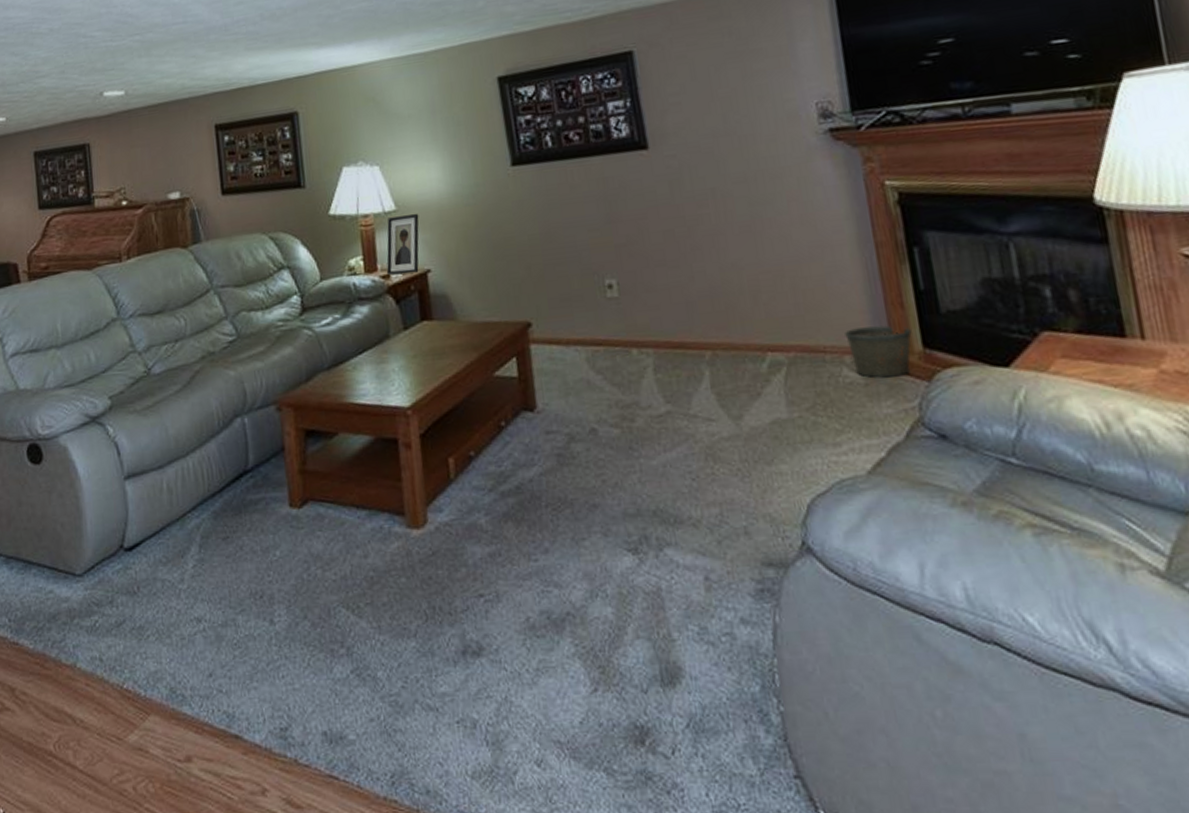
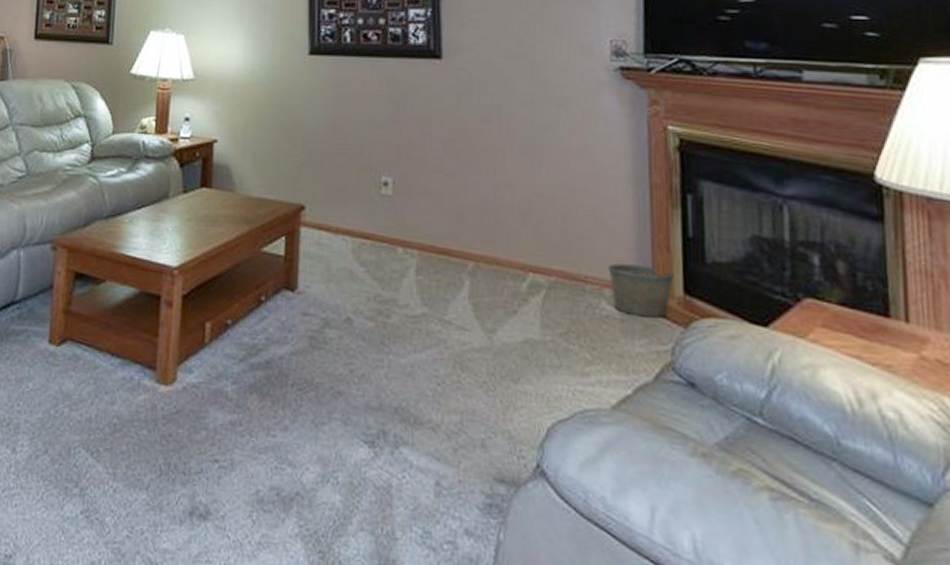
picture frame: present [386,213,419,276] -> none [176,84,214,141]

